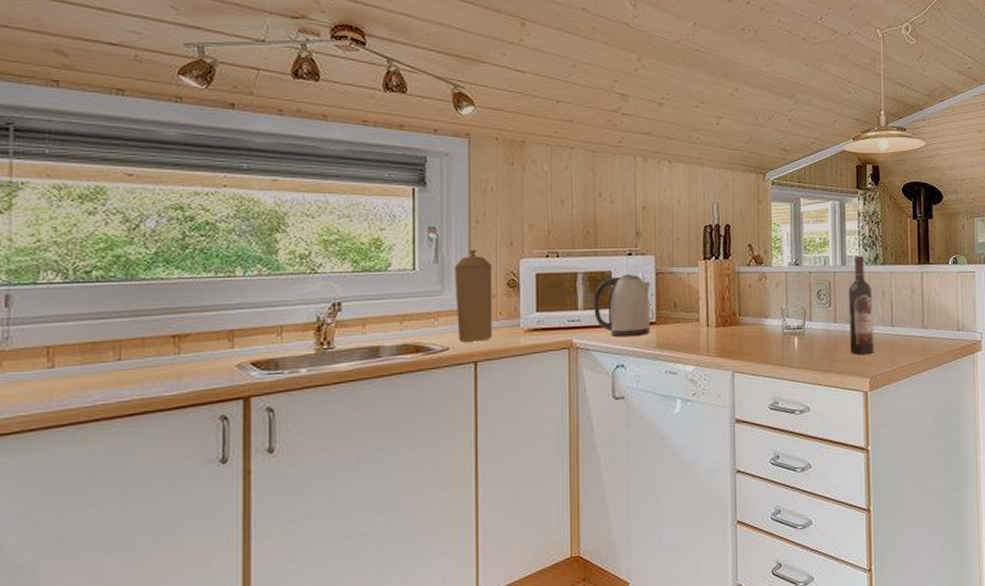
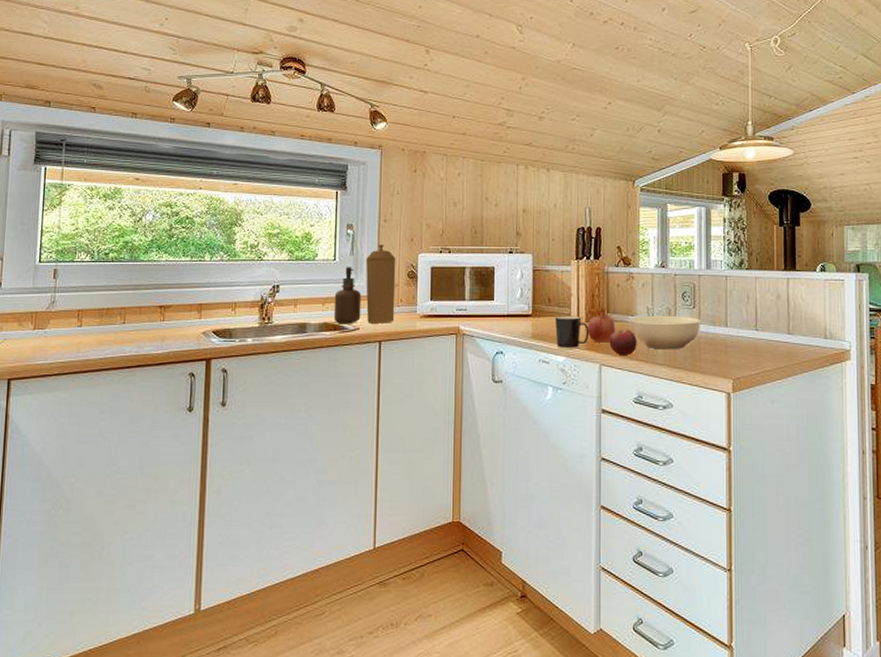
soap dispenser: none [415,277,450,345] -> present [333,267,362,324]
kettle: present [594,274,651,337] -> none [478,270,528,326]
mug: none [681,321,720,359] -> present [554,316,590,350]
fruit: none [717,315,749,348] -> present [587,312,616,343]
fruit: none [742,331,771,360] -> present [609,328,637,355]
bowl: none [762,315,838,352] -> present [629,315,702,350]
wine bottle: present [848,256,874,355] -> none [712,260,738,357]

